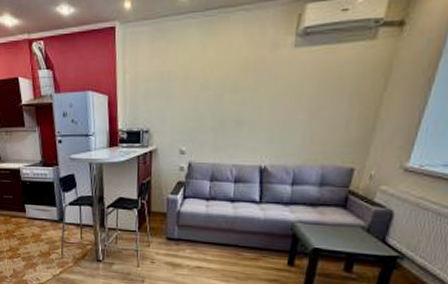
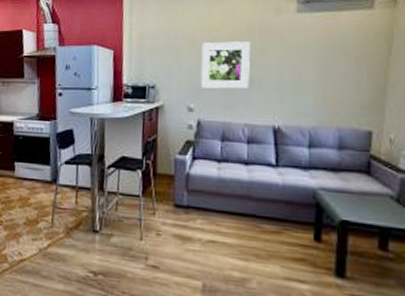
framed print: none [192,81,243,131] -> present [200,41,250,89]

